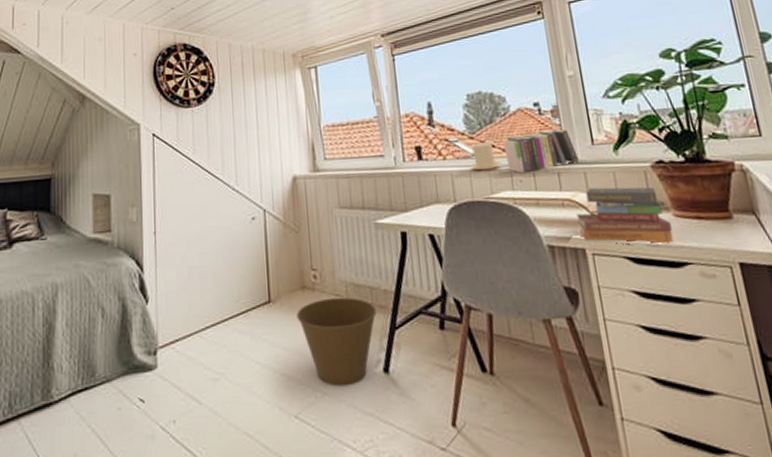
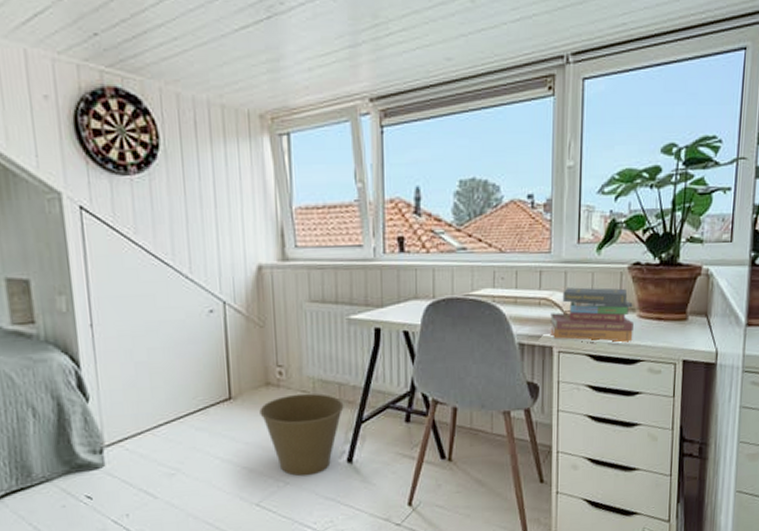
candle: present [470,142,502,171] -> none [454,235,486,266]
books: present [503,129,580,174] -> none [490,225,563,271]

